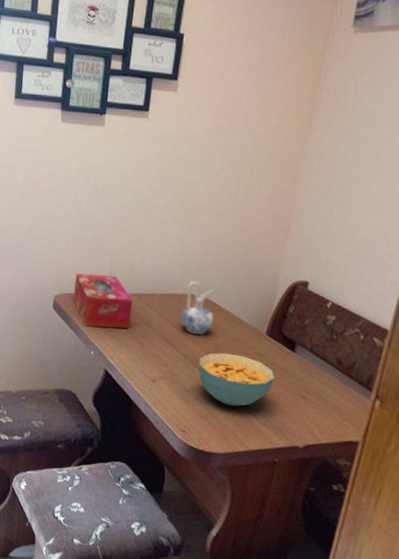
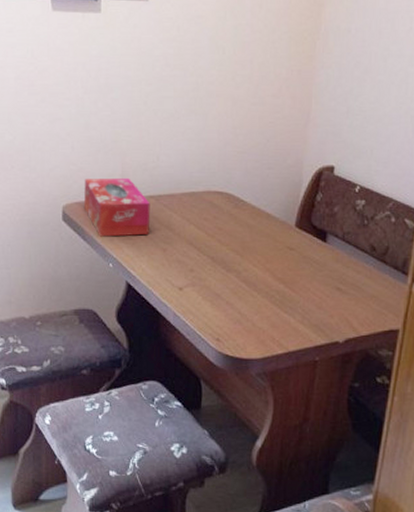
ceramic pitcher: present [180,281,216,336] -> none [203,176,239,235]
cereal bowl: present [198,352,275,407] -> none [227,250,308,307]

